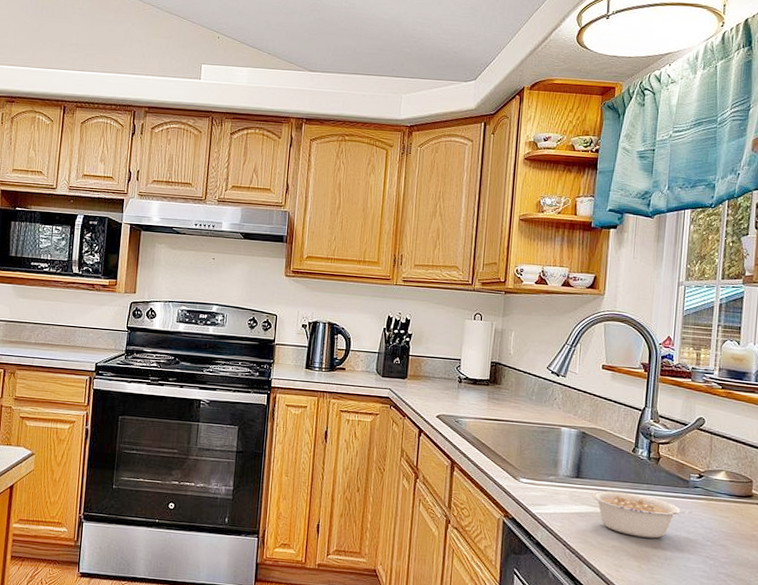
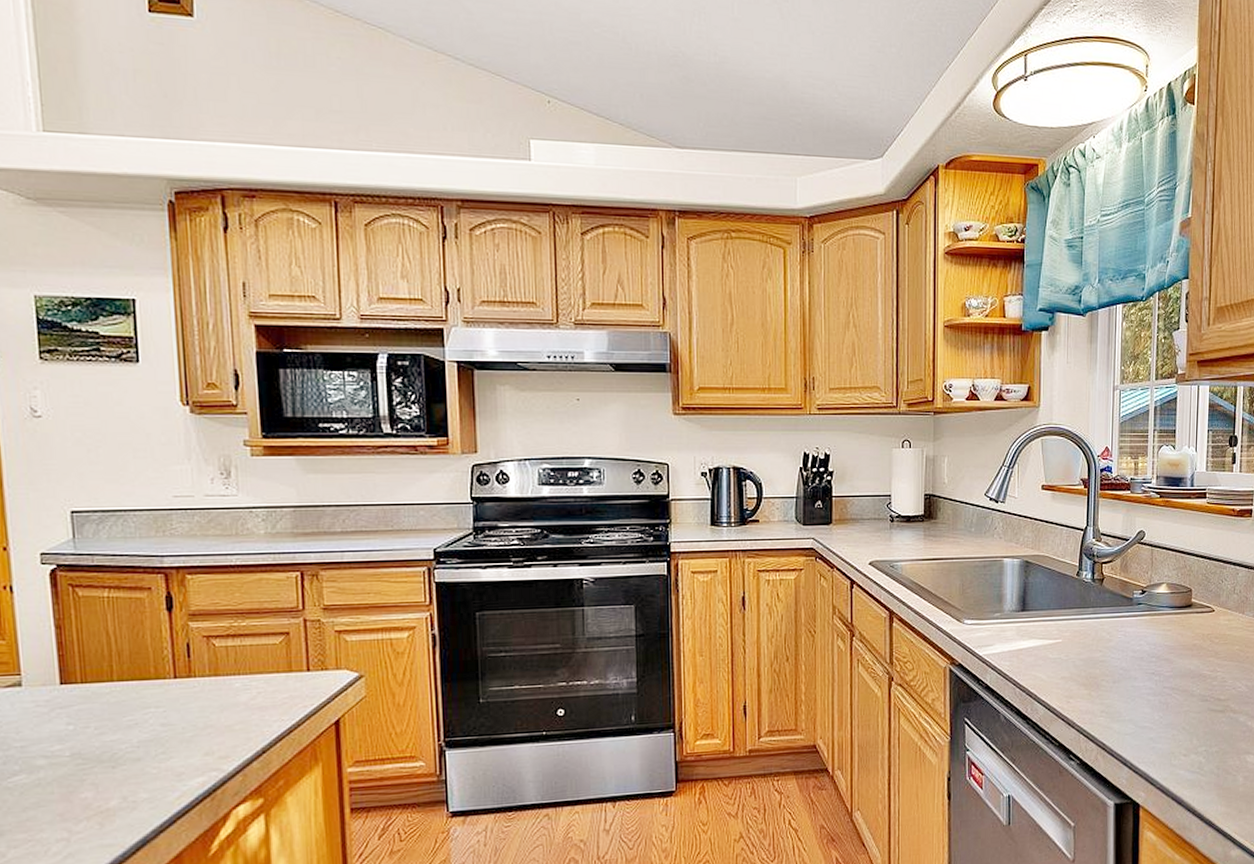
legume: present [592,490,693,539] -> none [1039,619,1137,664]

